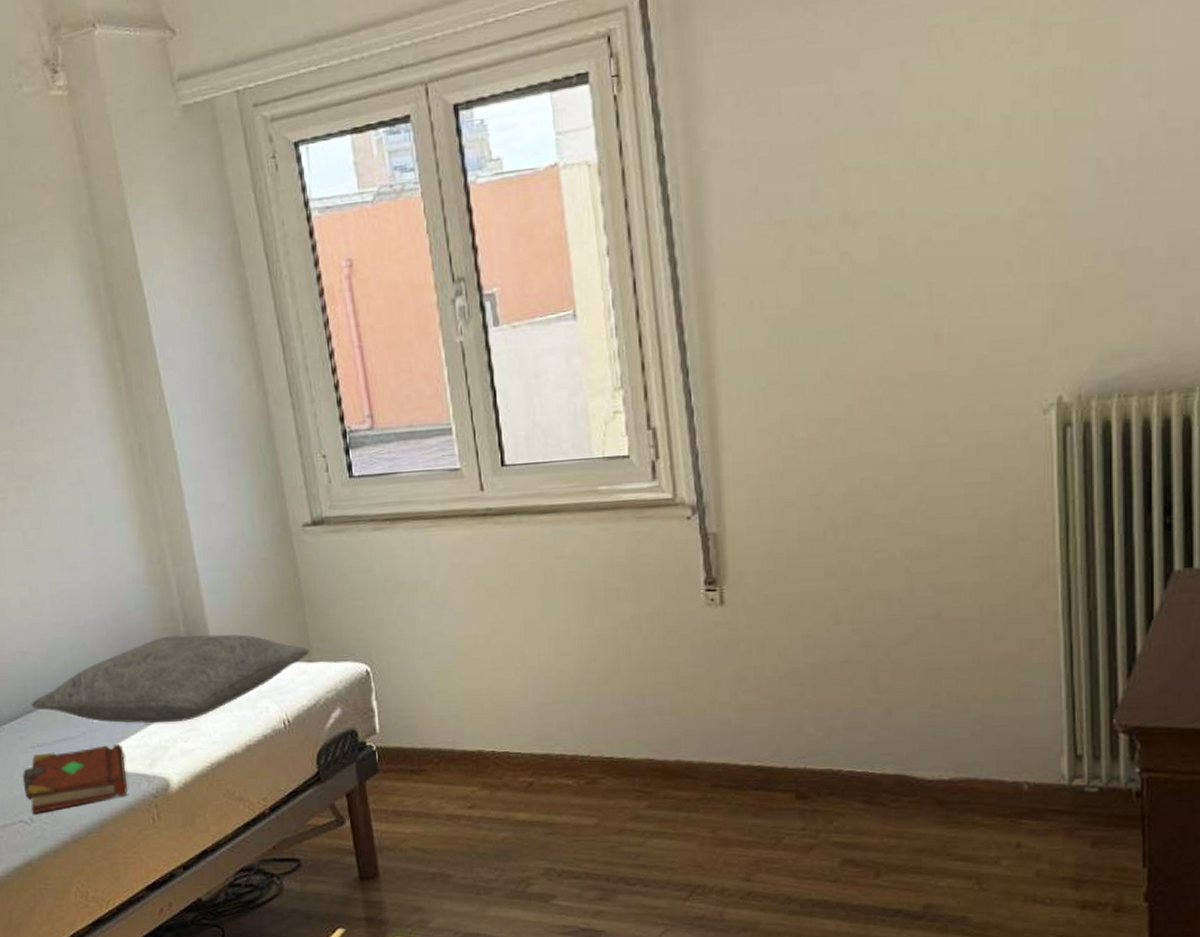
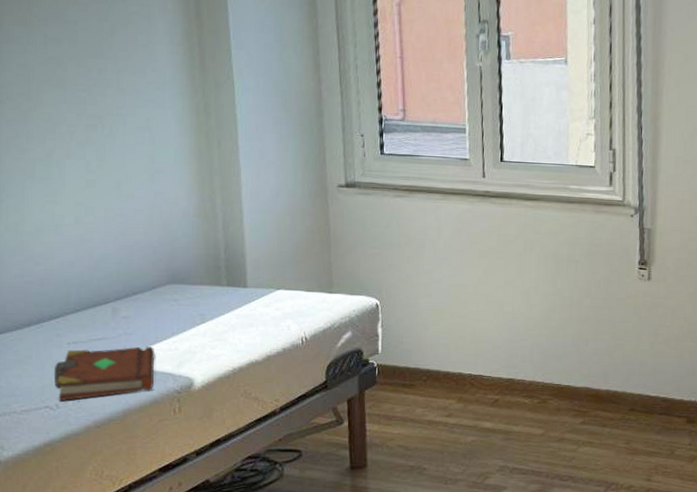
pillow: present [31,634,310,724] -> none [72,261,331,333]

